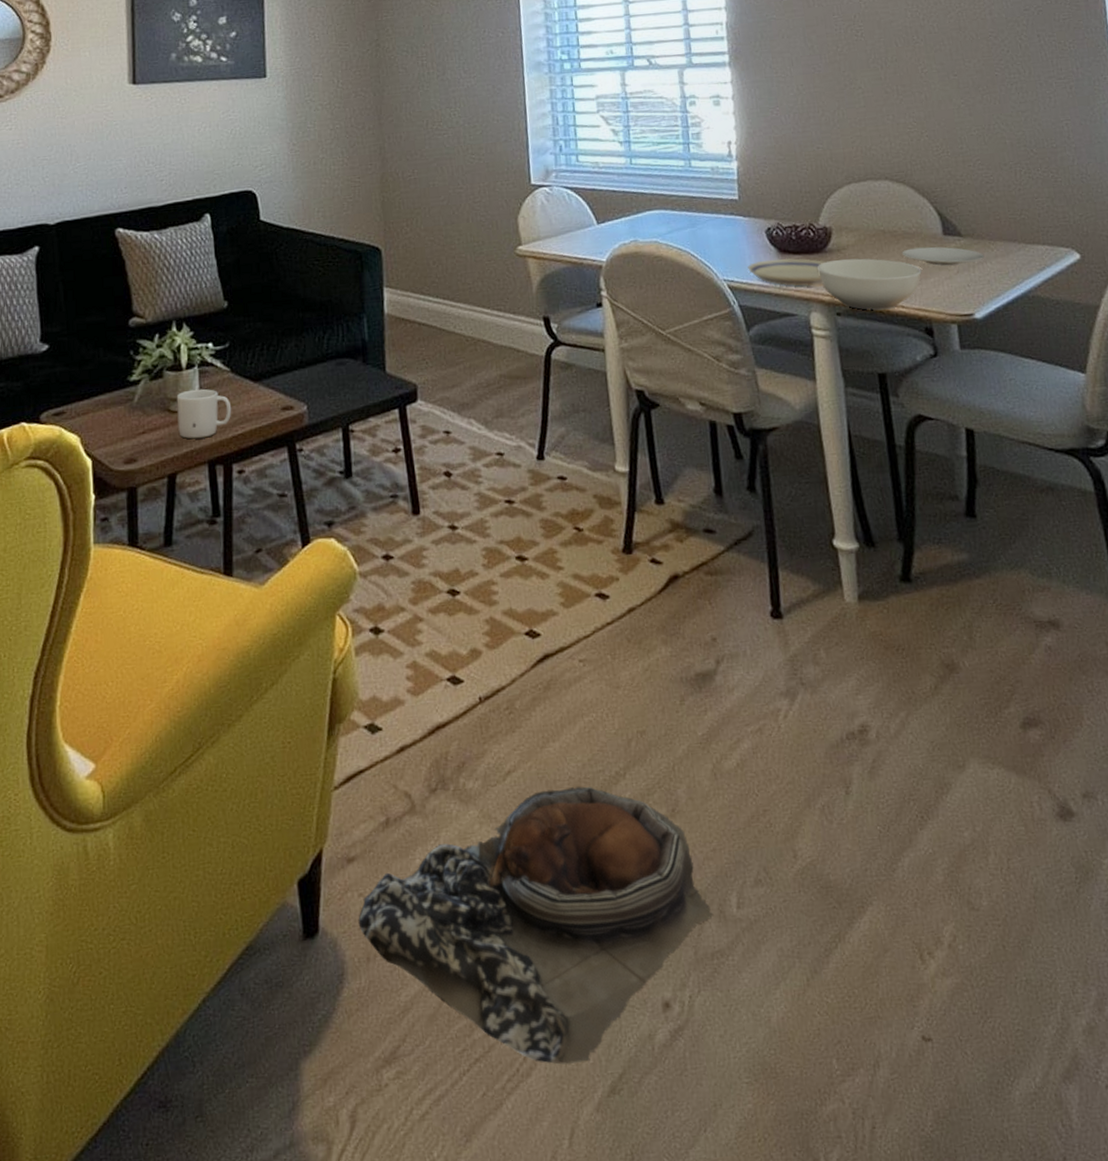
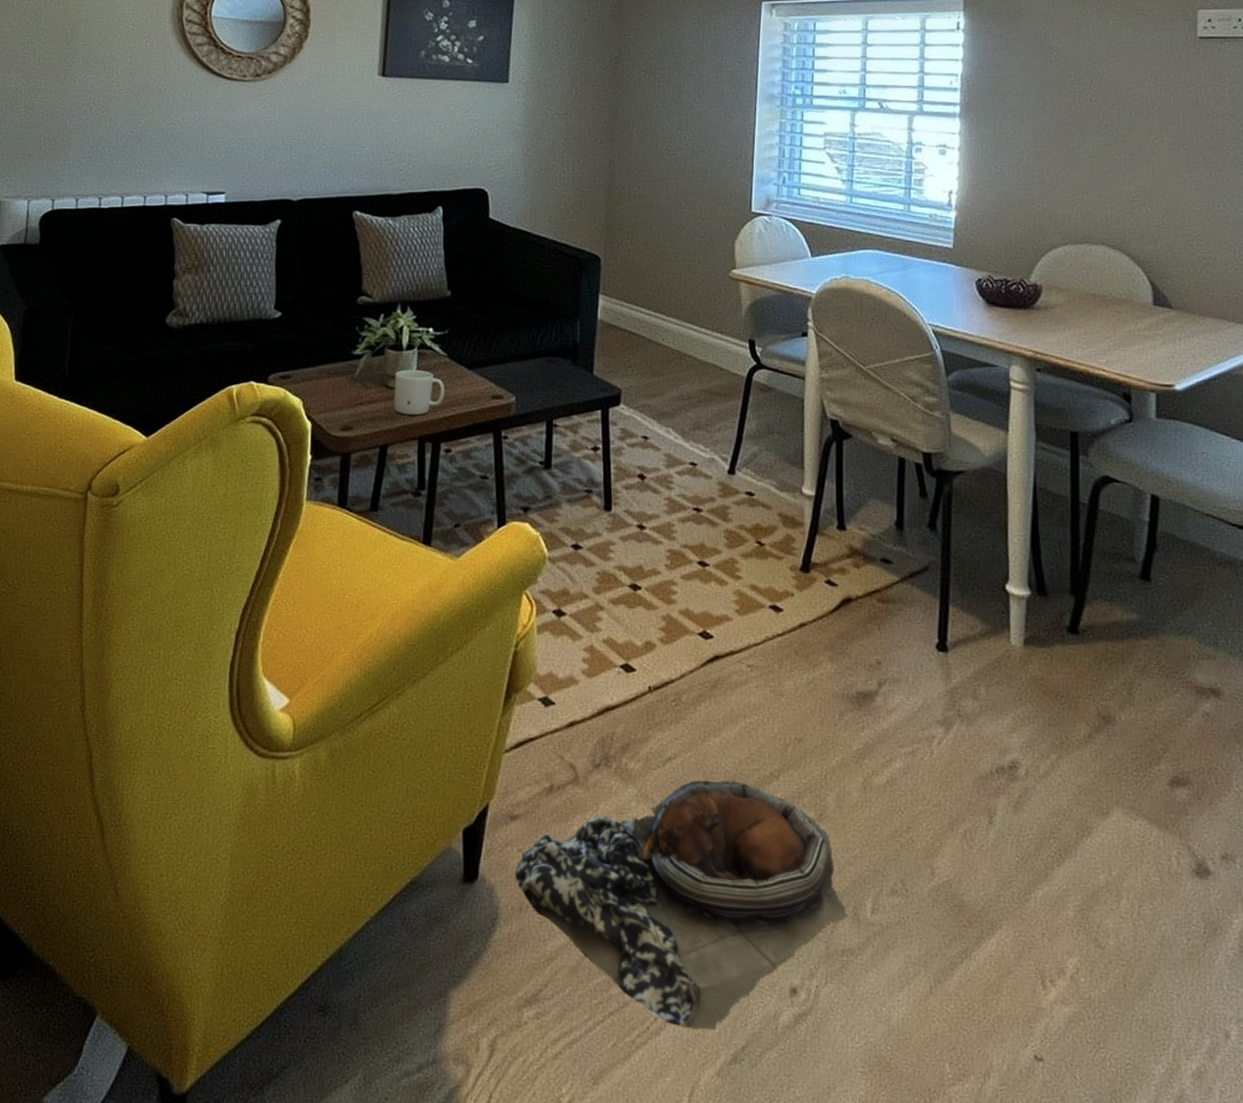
plate: present [748,258,826,286] -> none [954,309,1032,339]
bowl: present [816,258,922,310] -> none [1022,317,1127,371]
plate: present [902,246,985,266] -> none [1109,314,1192,336]

